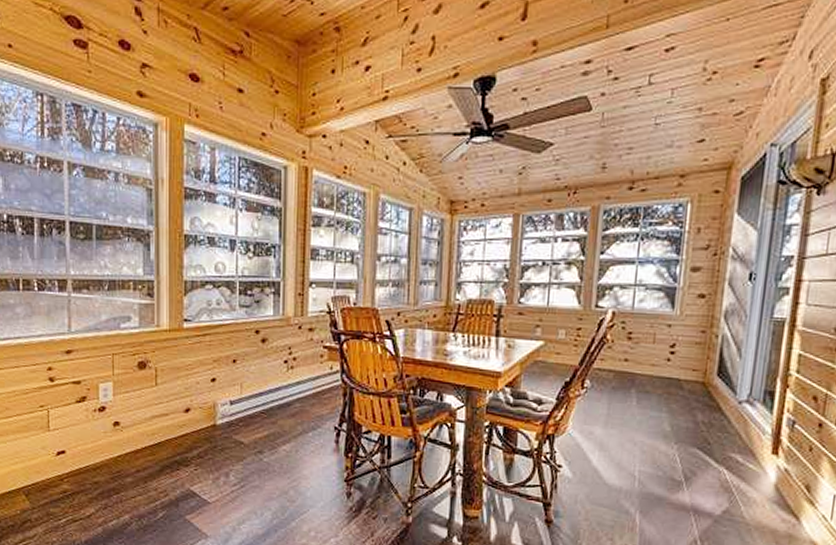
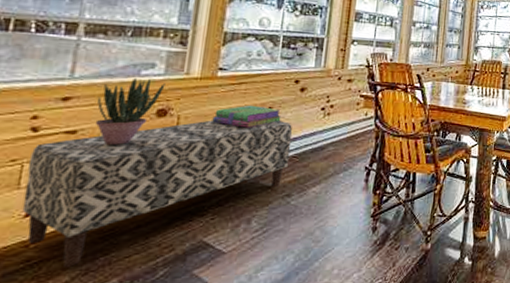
bench: none [52,372,258,501] -> present [22,120,293,267]
potted plant: none [91,331,141,395] -> present [95,77,165,145]
stack of books: none [184,357,246,382] -> present [212,105,282,128]

